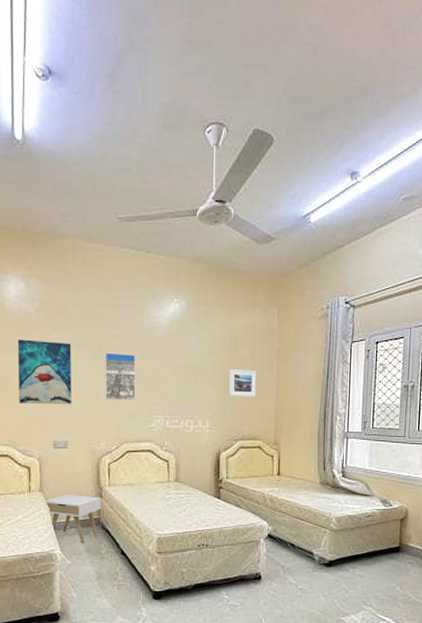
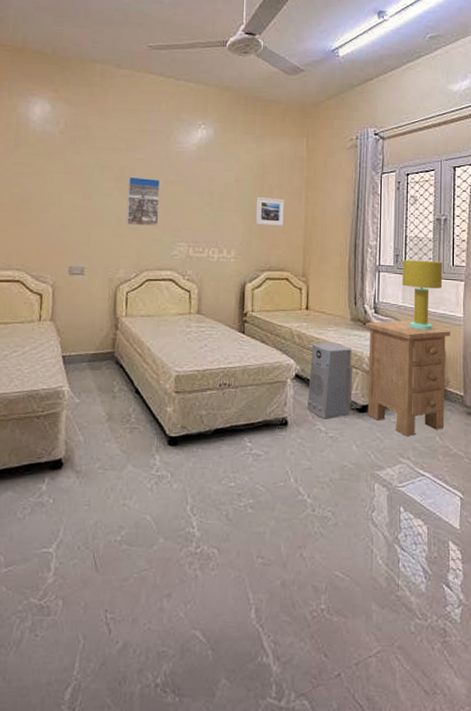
wall art: present [17,339,71,405] -> none [36,160,95,230]
nightstand: present [46,494,101,543] -> none [57,324,117,380]
air purifier: none [279,504,321,573] -> present [307,342,352,419]
nightstand: none [334,483,414,587] -> present [365,320,451,437]
table lamp: none [369,426,409,492] -> present [402,260,443,330]

